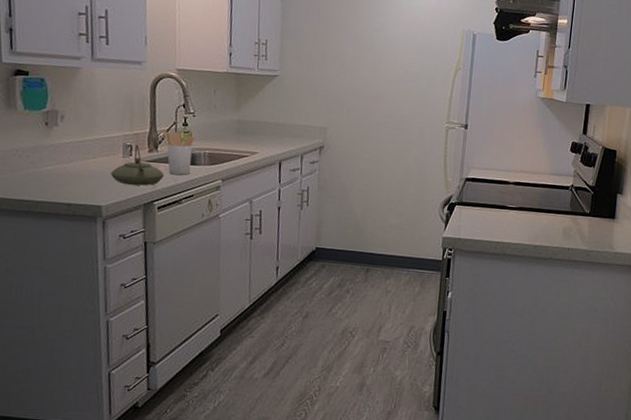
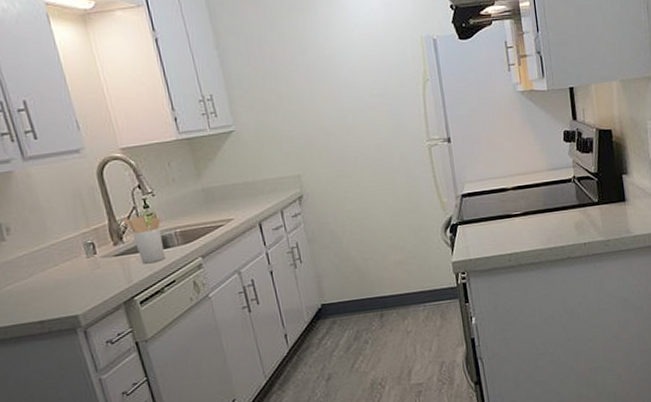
teapot: present [110,144,164,186] -> none [77,240,138,286]

